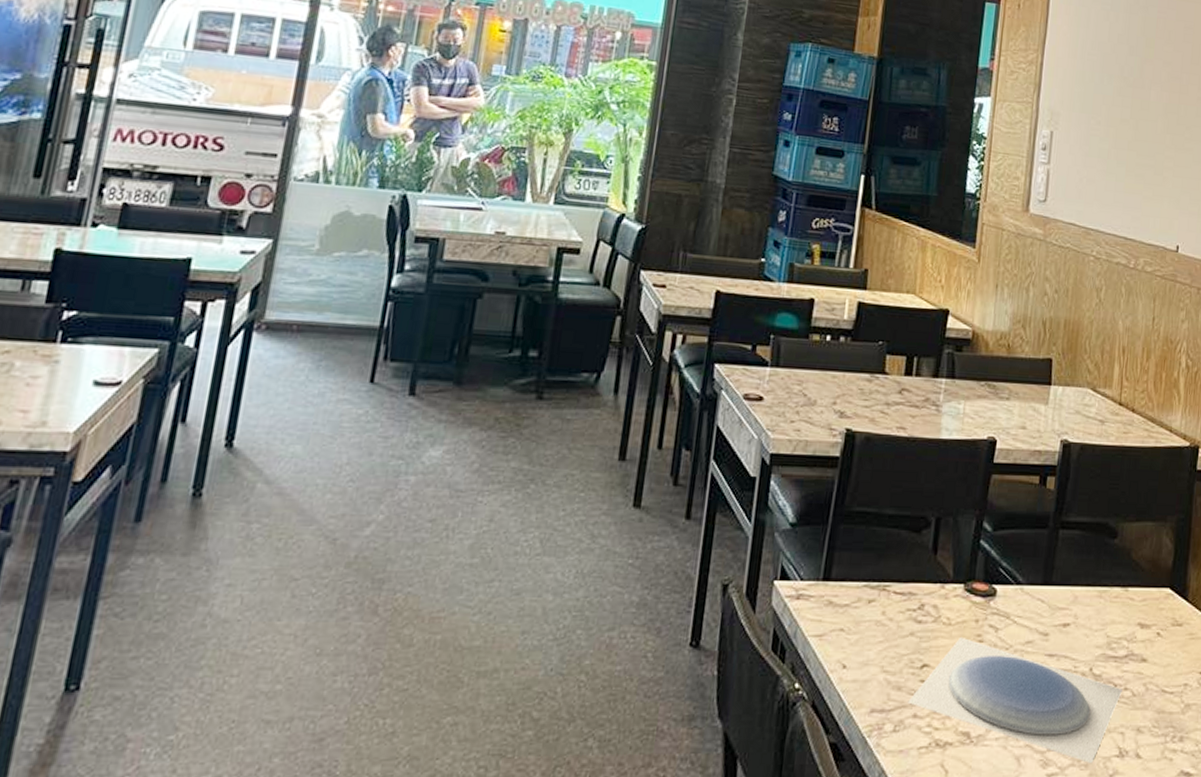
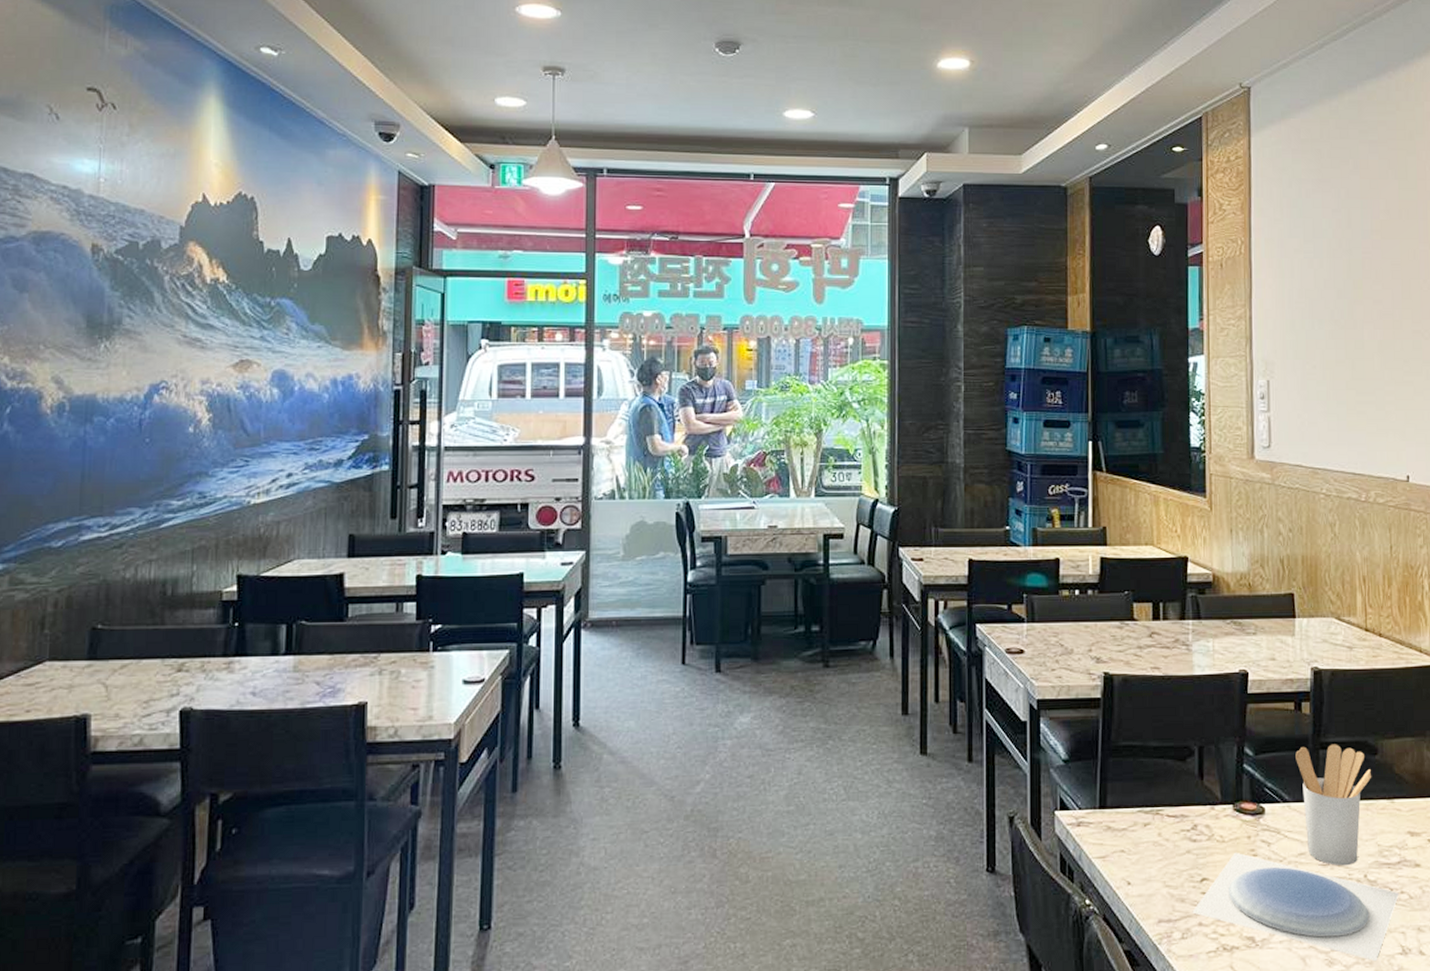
utensil holder: none [1034,524,1109,658] -> present [1295,744,1372,866]

